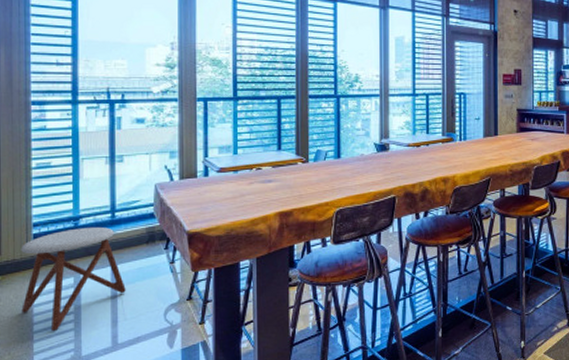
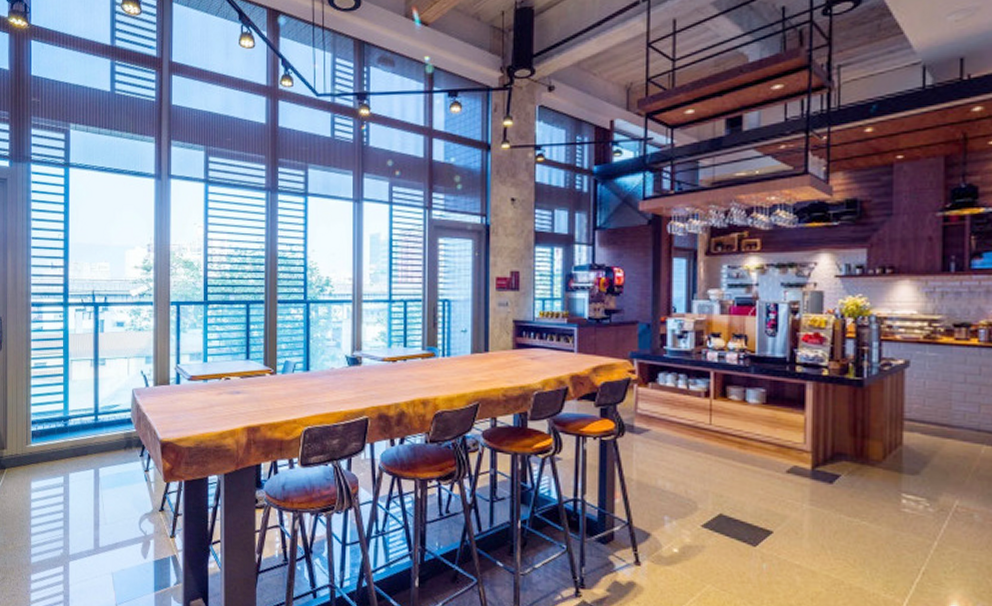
stool: present [21,226,126,331] -> none [22,428,106,527]

